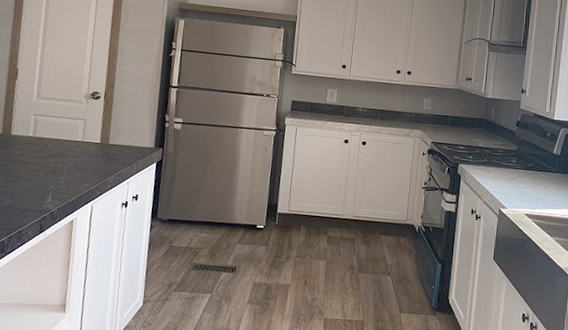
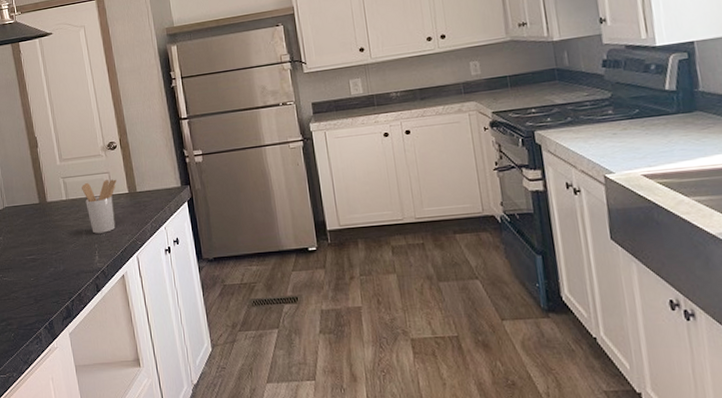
utensil holder: none [51,124,92,177] -> present [82,179,117,234]

